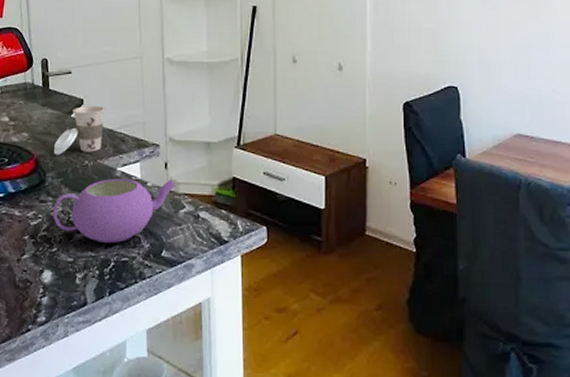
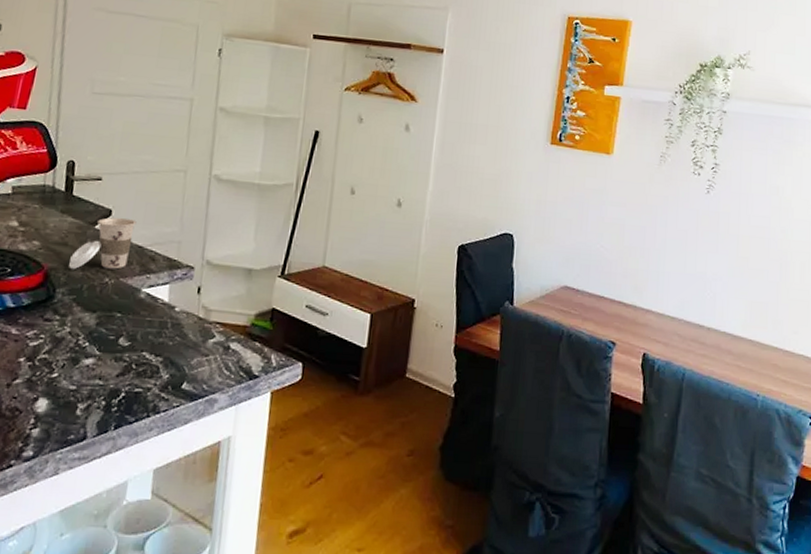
teapot: present [52,178,176,243] -> none [58,300,208,372]

